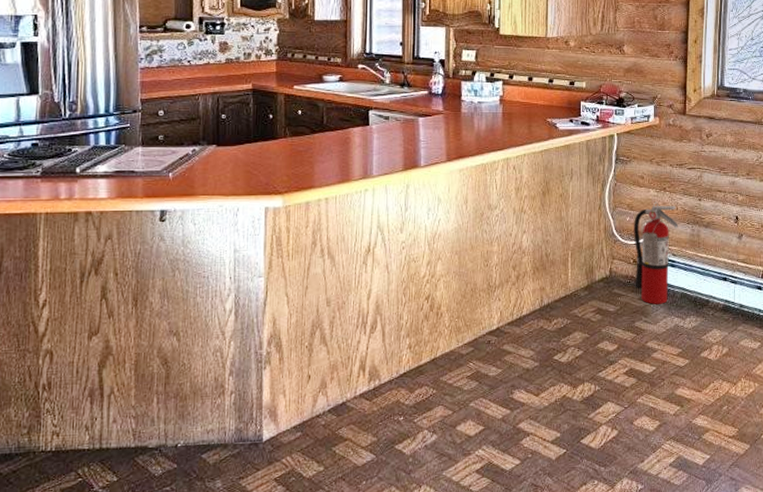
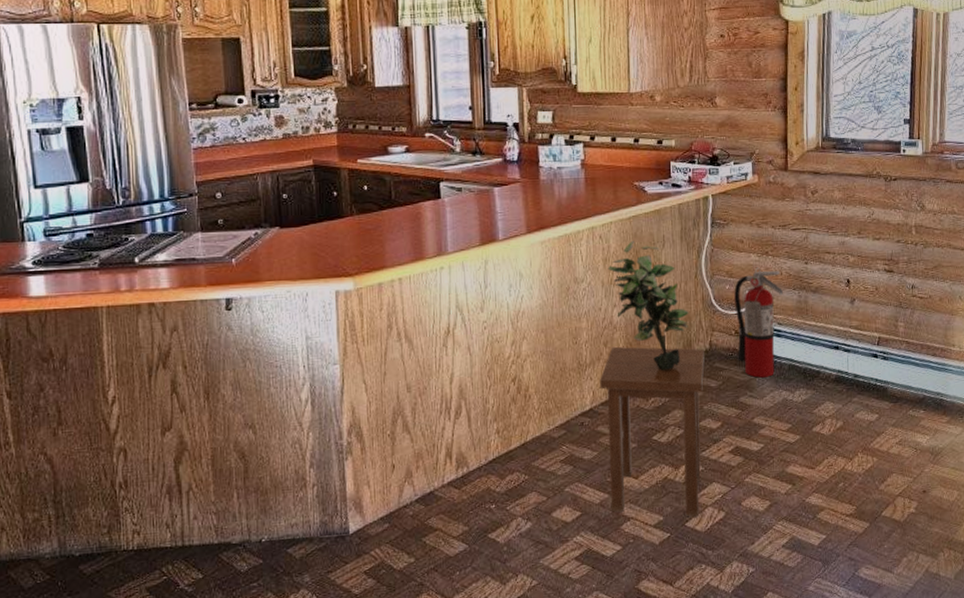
stool: none [507,270,604,435] -> present [600,346,705,517]
potted plant: none [519,173,592,294] -> present [607,241,689,370]

